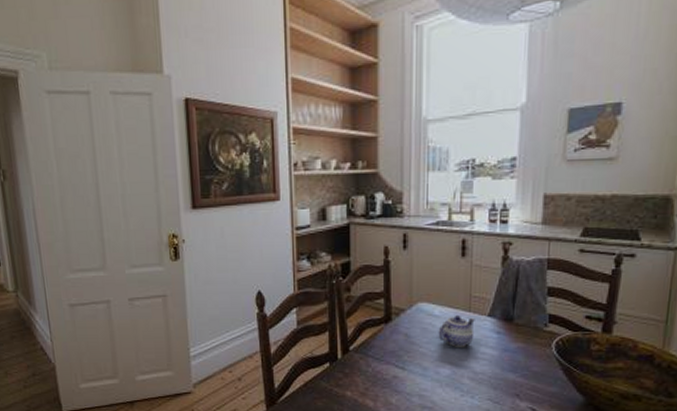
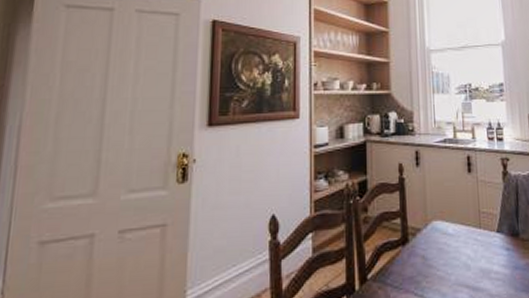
teapot: present [438,314,475,347] -> none [453,232,487,268]

